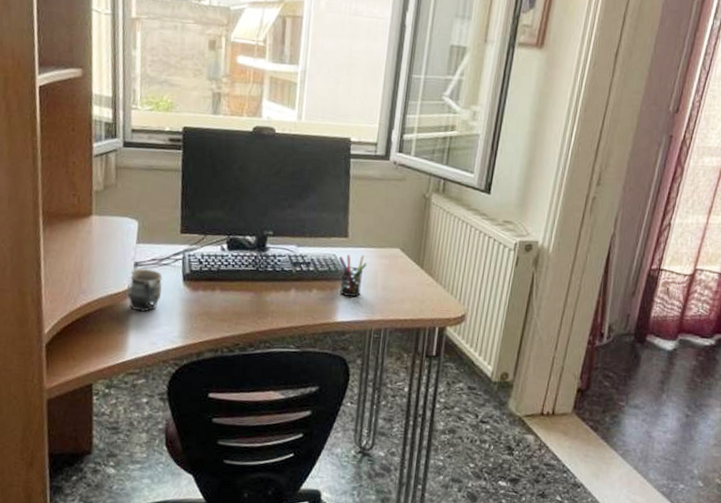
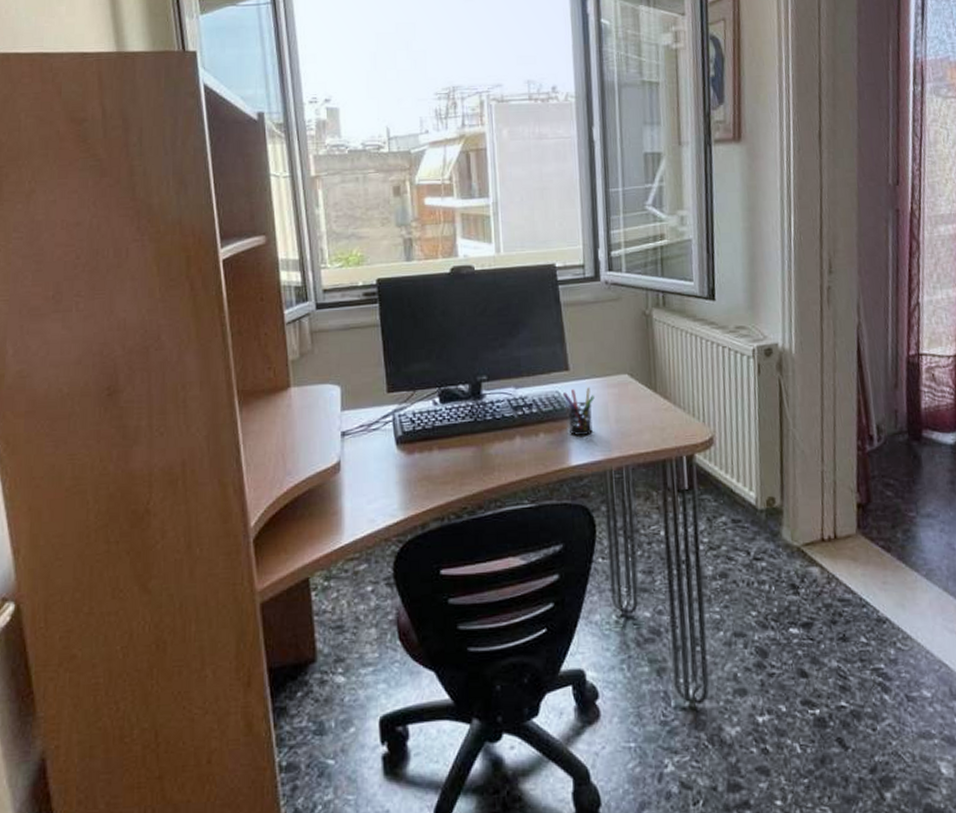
mug: present [127,268,163,312] -> none [337,436,375,486]

